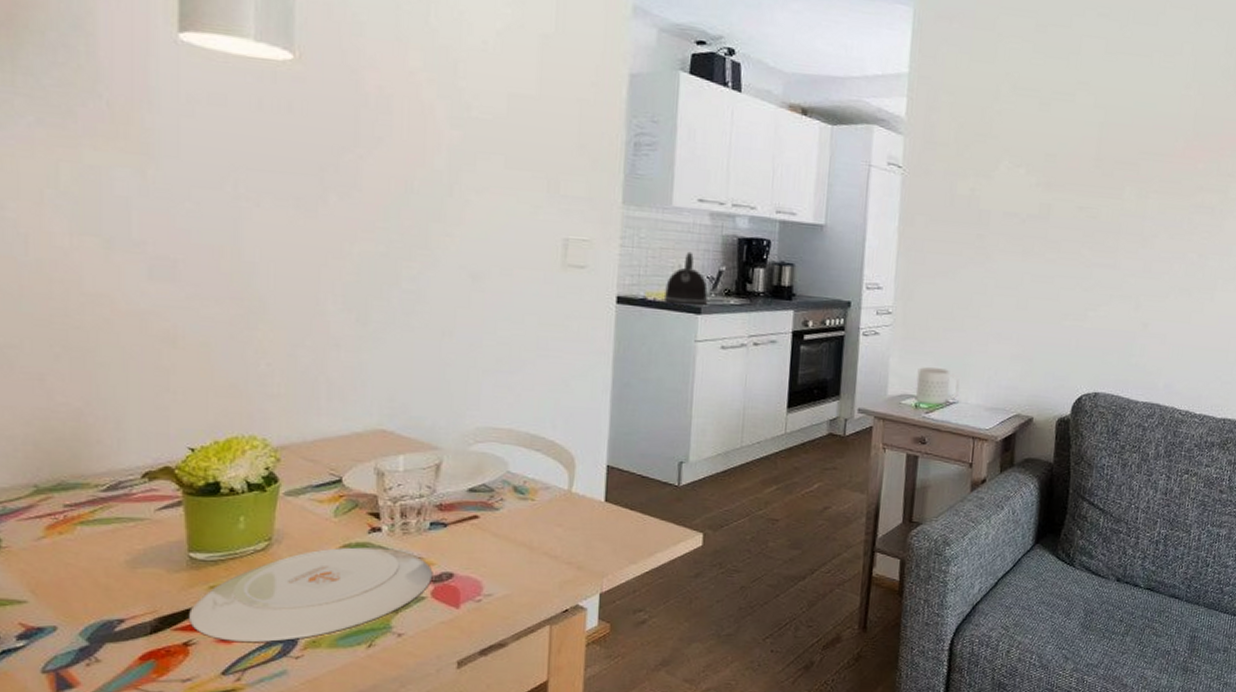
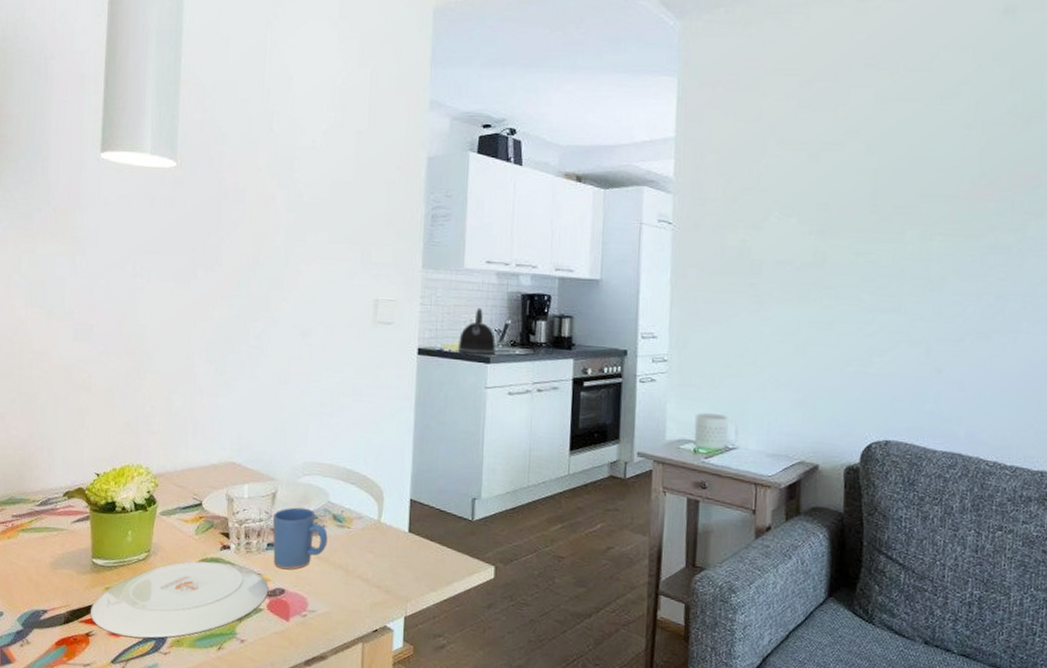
mug: none [436,479,507,551] -> present [272,507,328,570]

